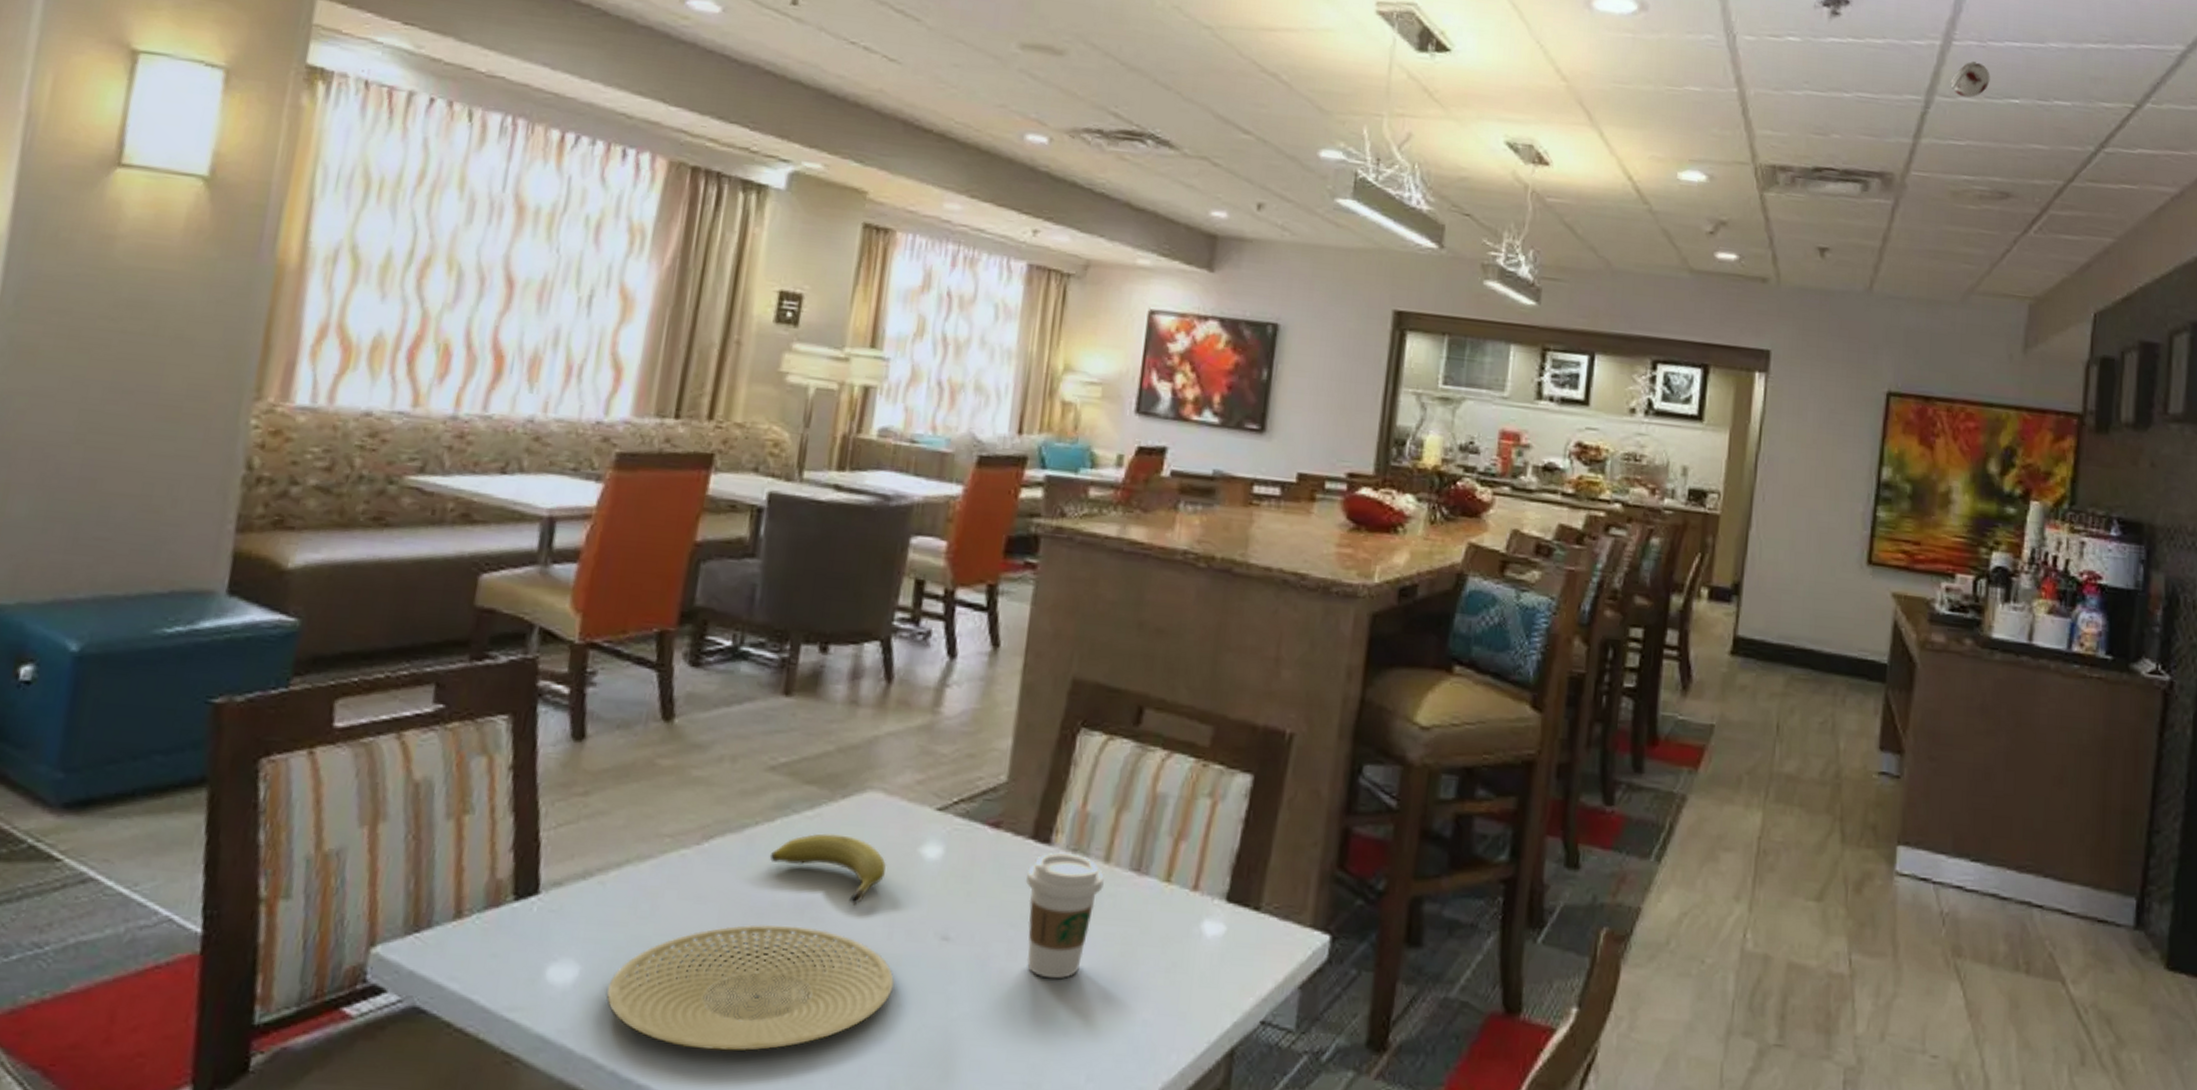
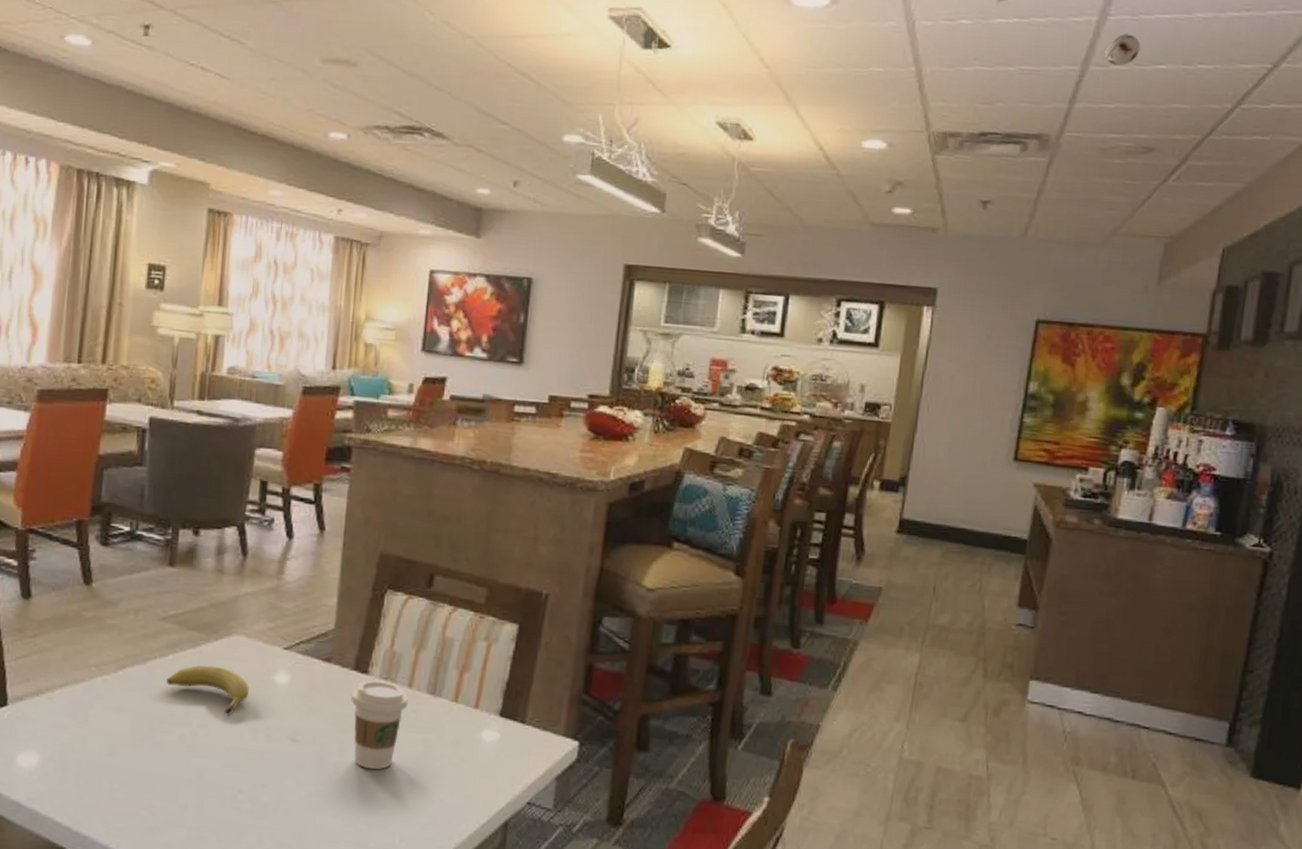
plate: present [607,925,895,1051] -> none [59,729,260,815]

